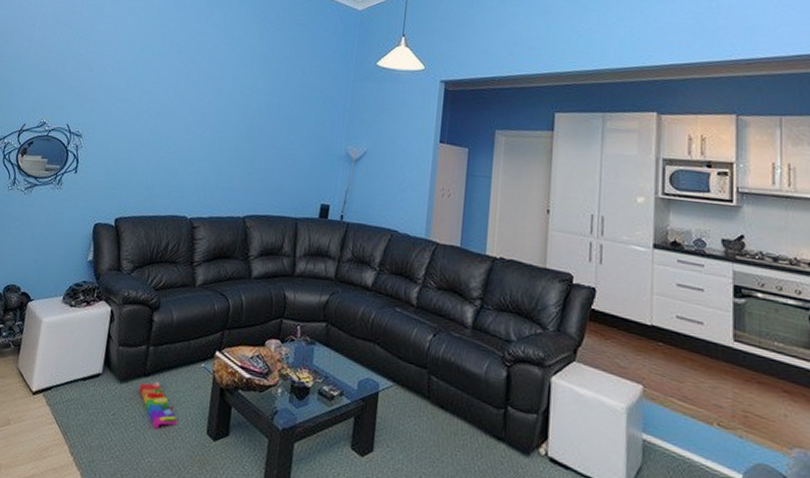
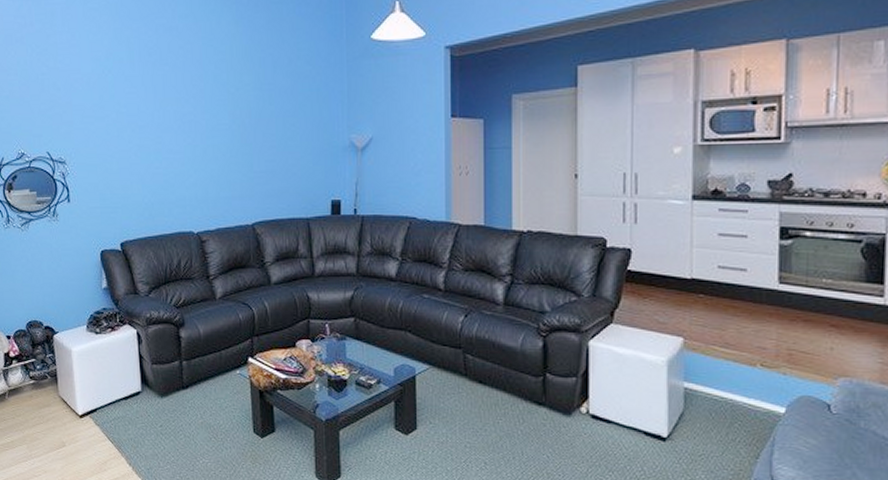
knob puzzle: present [138,382,177,430] -> none [180,392,223,434]

